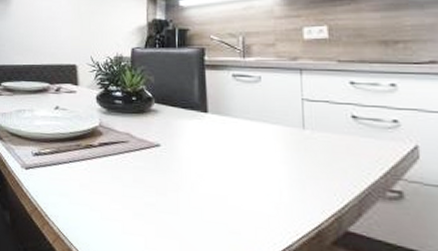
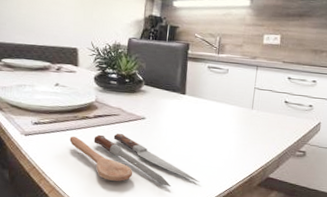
spoon: none [73,166,243,240] -> present [69,134,200,186]

